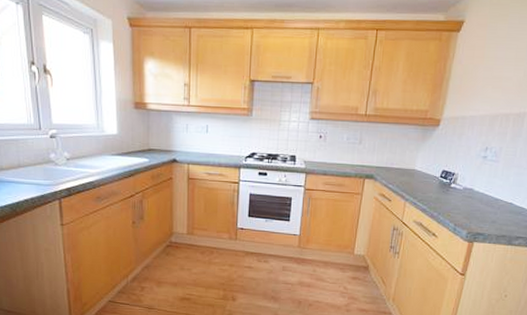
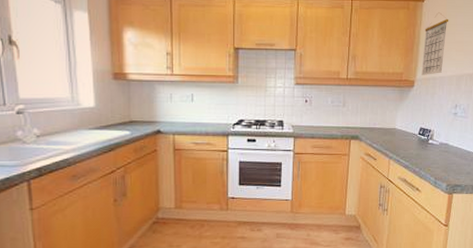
calendar: none [449,44,488,114] -> present [421,12,449,75]

